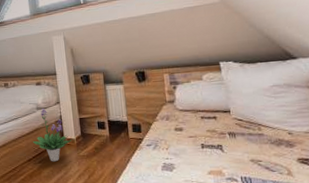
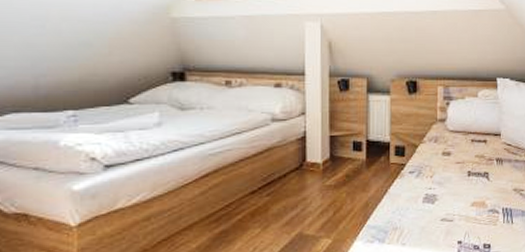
potted plant: present [33,109,72,162] -> none [261,121,316,195]

